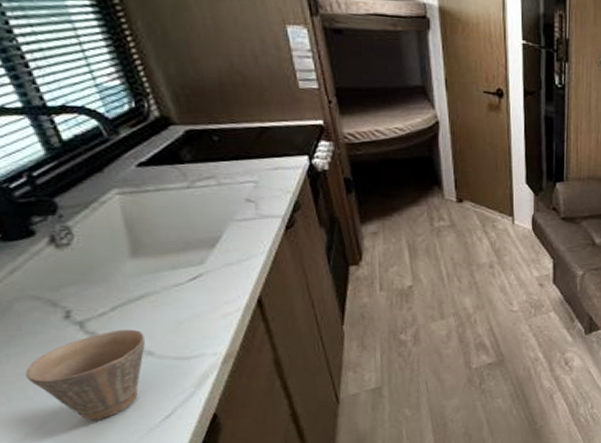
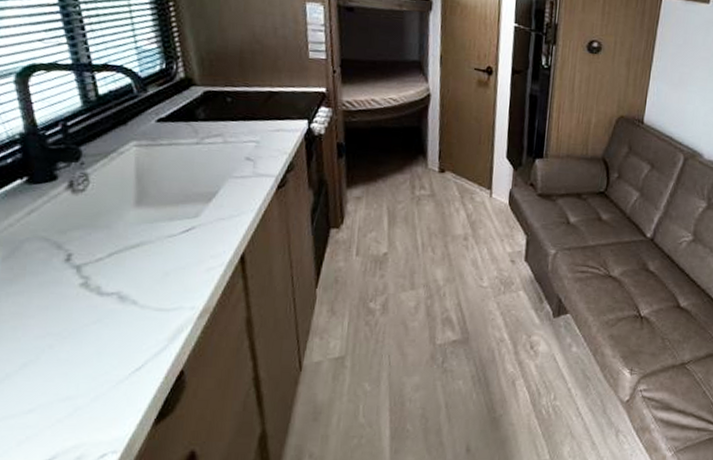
cup: present [24,329,145,421] -> none [18,276,132,367]

